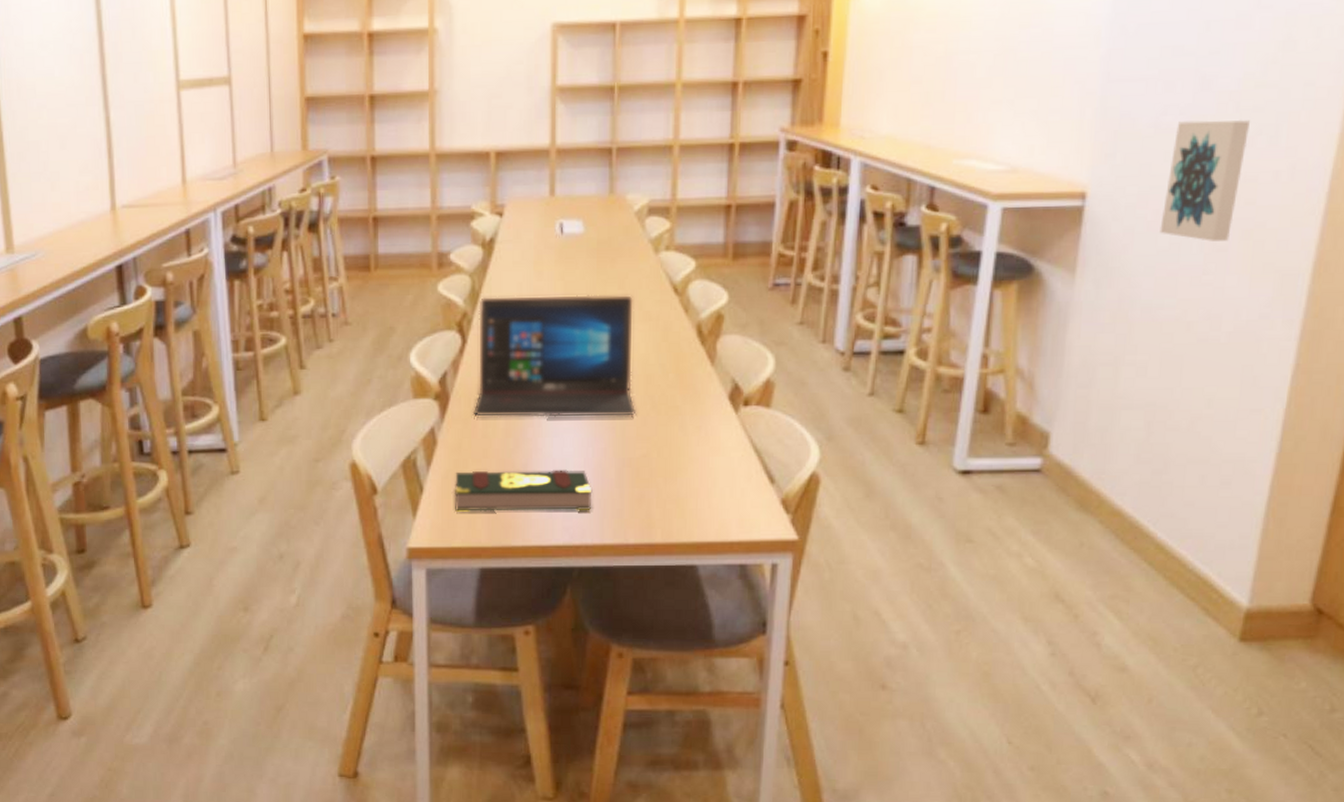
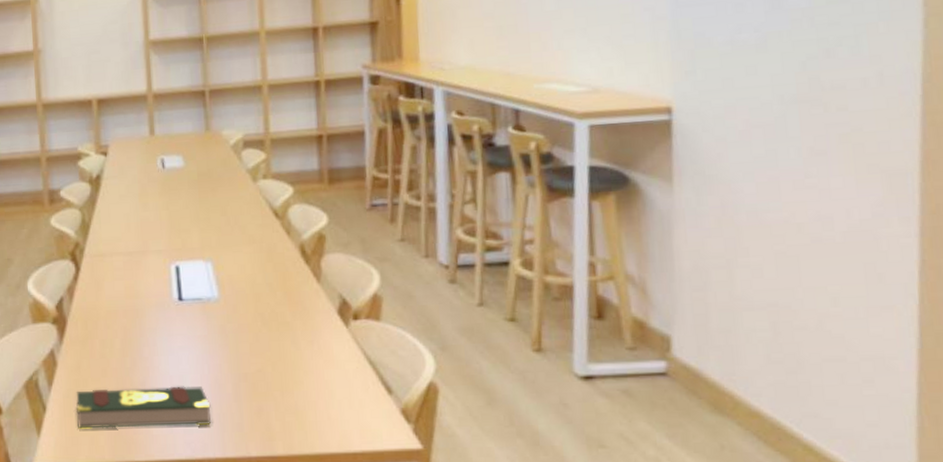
laptop: present [472,294,637,418] -> none [89,220,248,339]
wall art: present [1160,119,1250,241] -> none [752,33,829,147]

